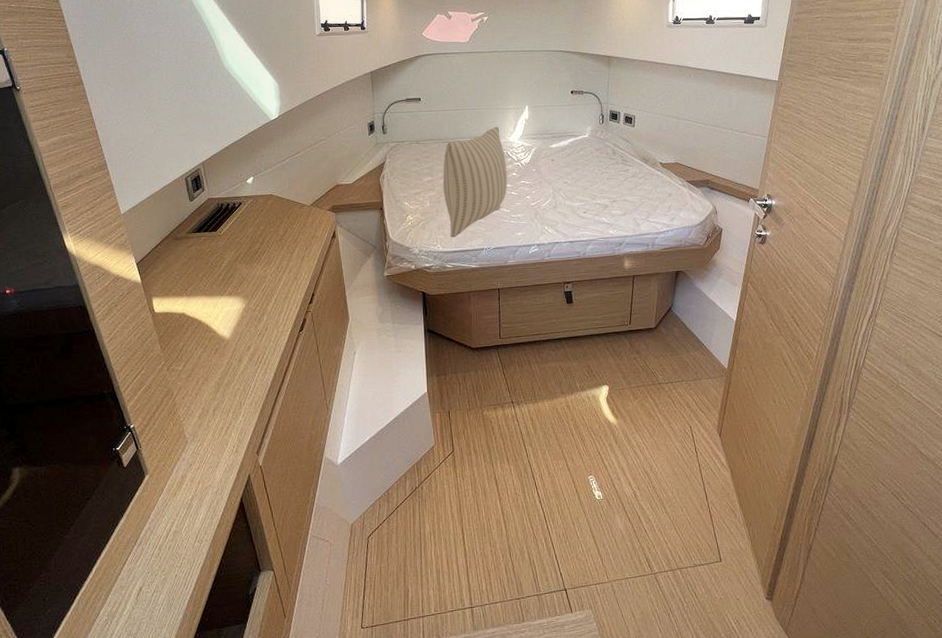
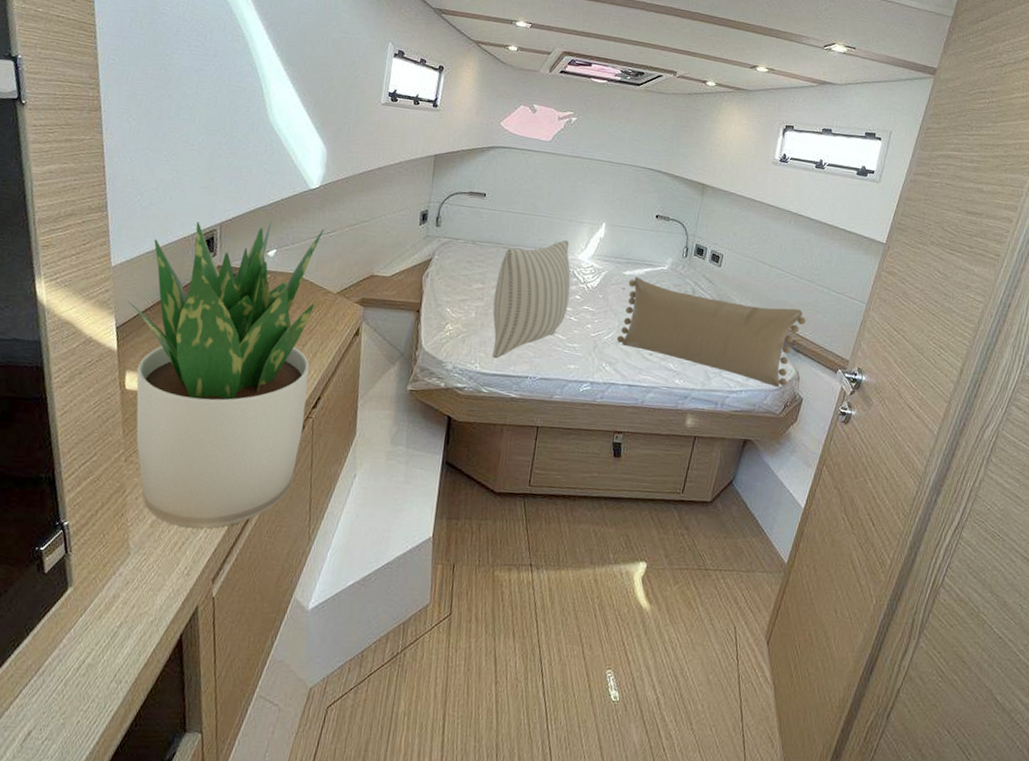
planter: none [140,153,305,415] -> present [127,221,324,529]
pillow: none [553,148,717,223] -> present [616,277,807,388]

